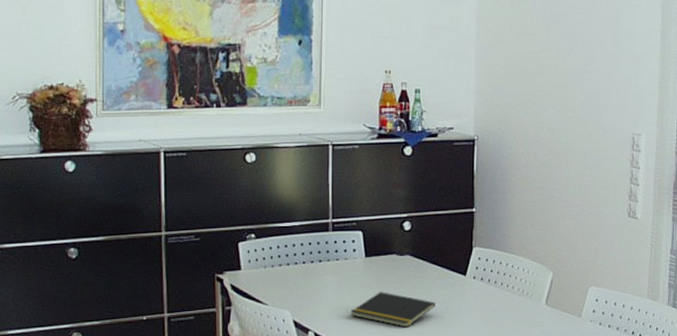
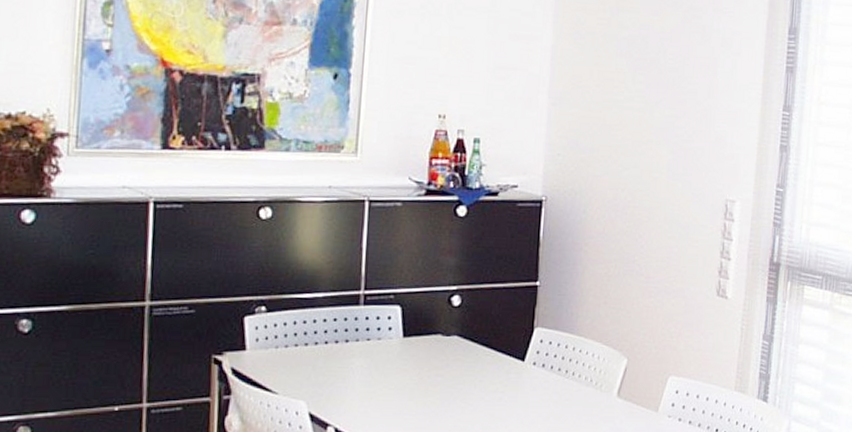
notepad: present [351,292,436,328] -> none [381,379,486,423]

